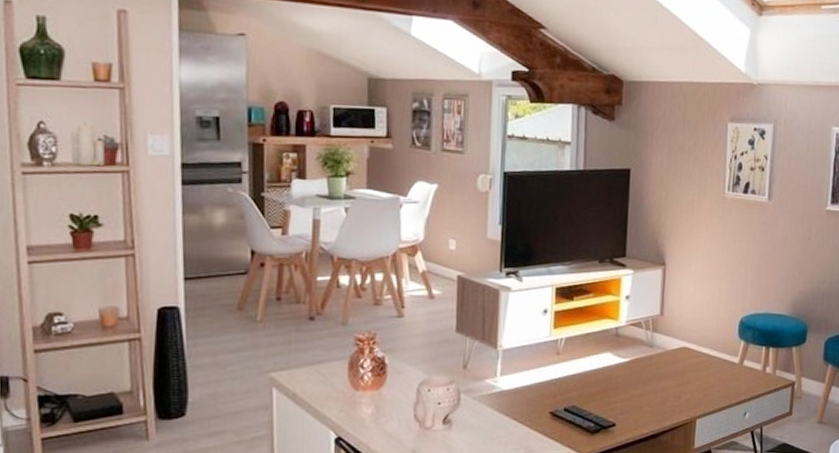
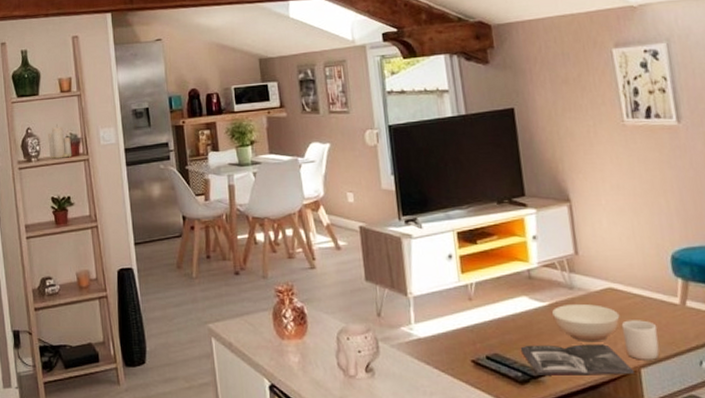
magazine: none [596,397,691,426] -> present [520,344,634,375]
bowl: none [630,360,688,395] -> present [551,303,620,341]
mug: none [687,376,717,412] -> present [621,320,660,360]

